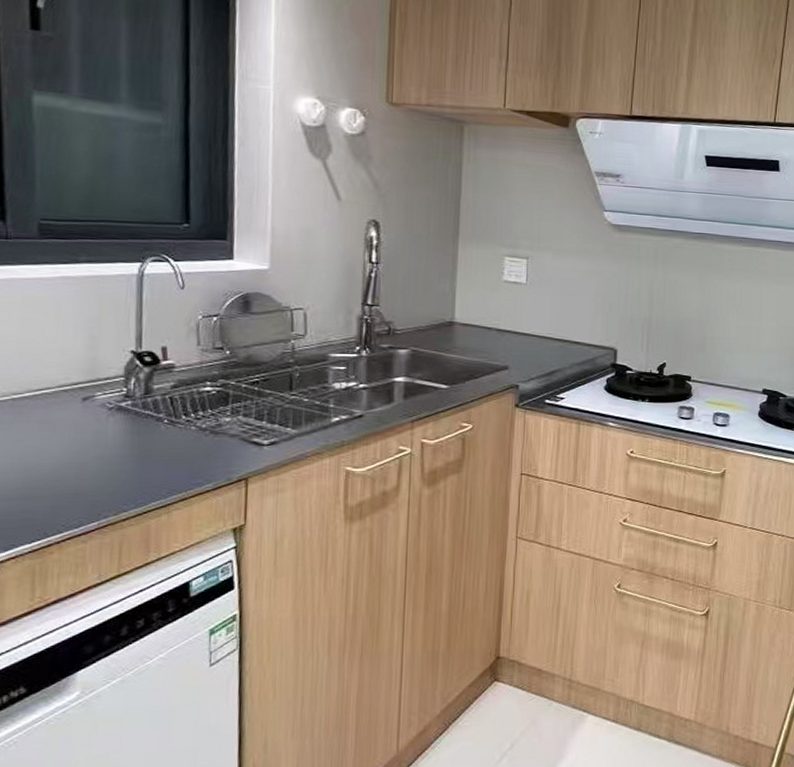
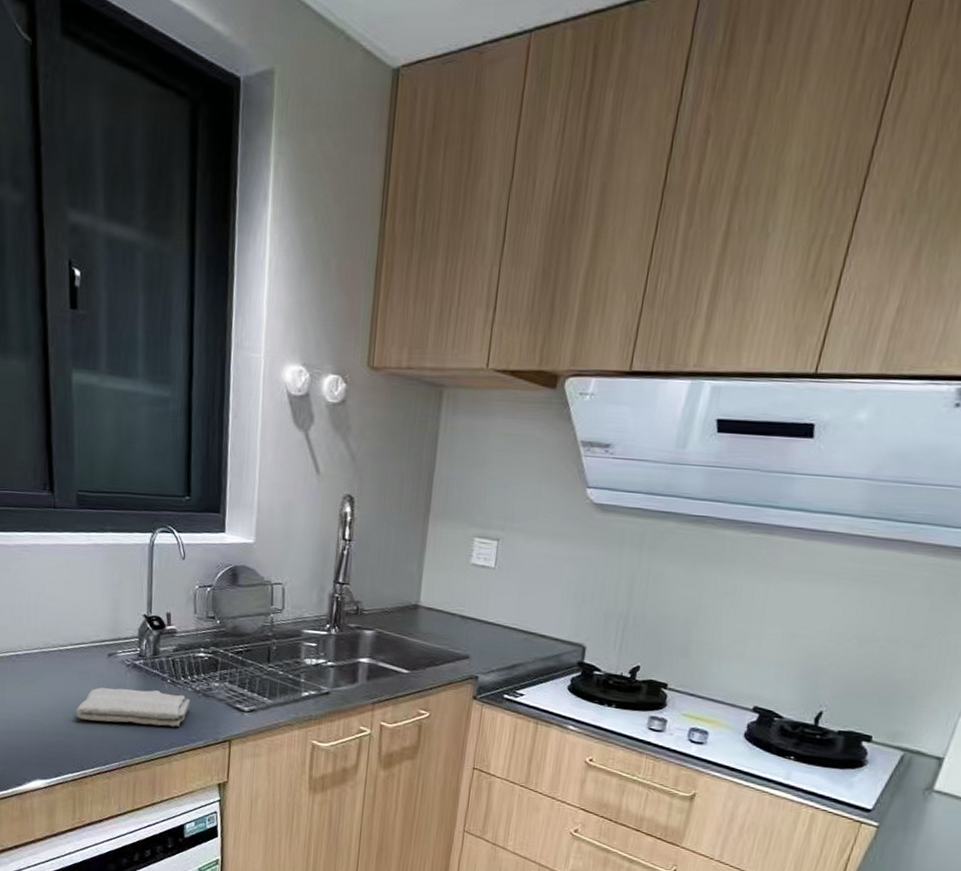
washcloth: none [35,433,195,477] -> present [75,687,191,727]

